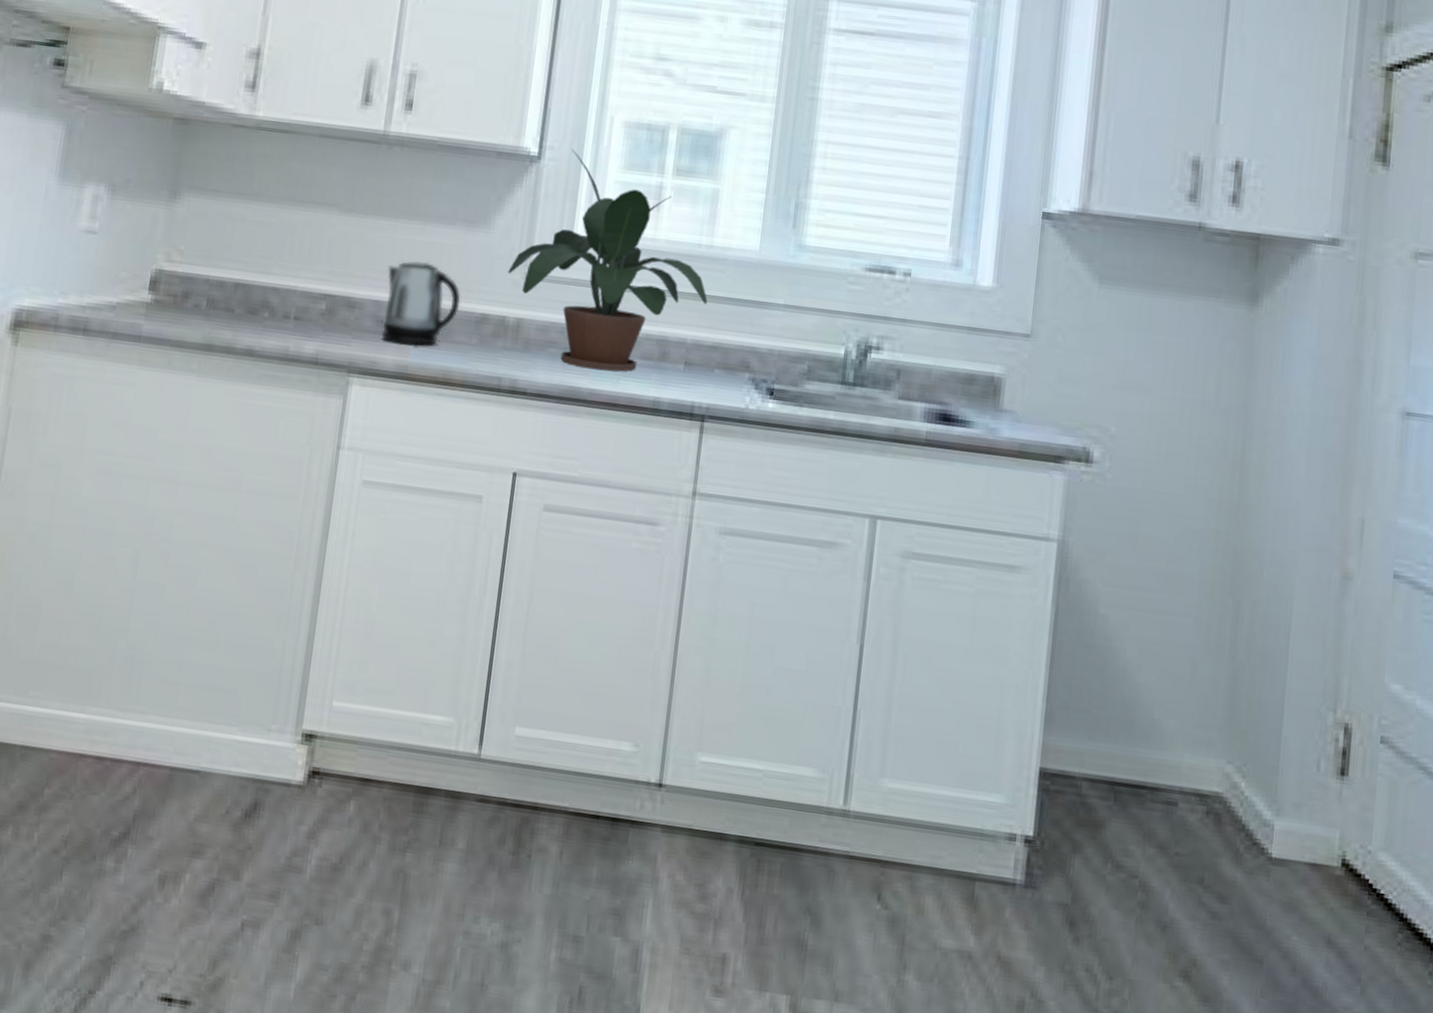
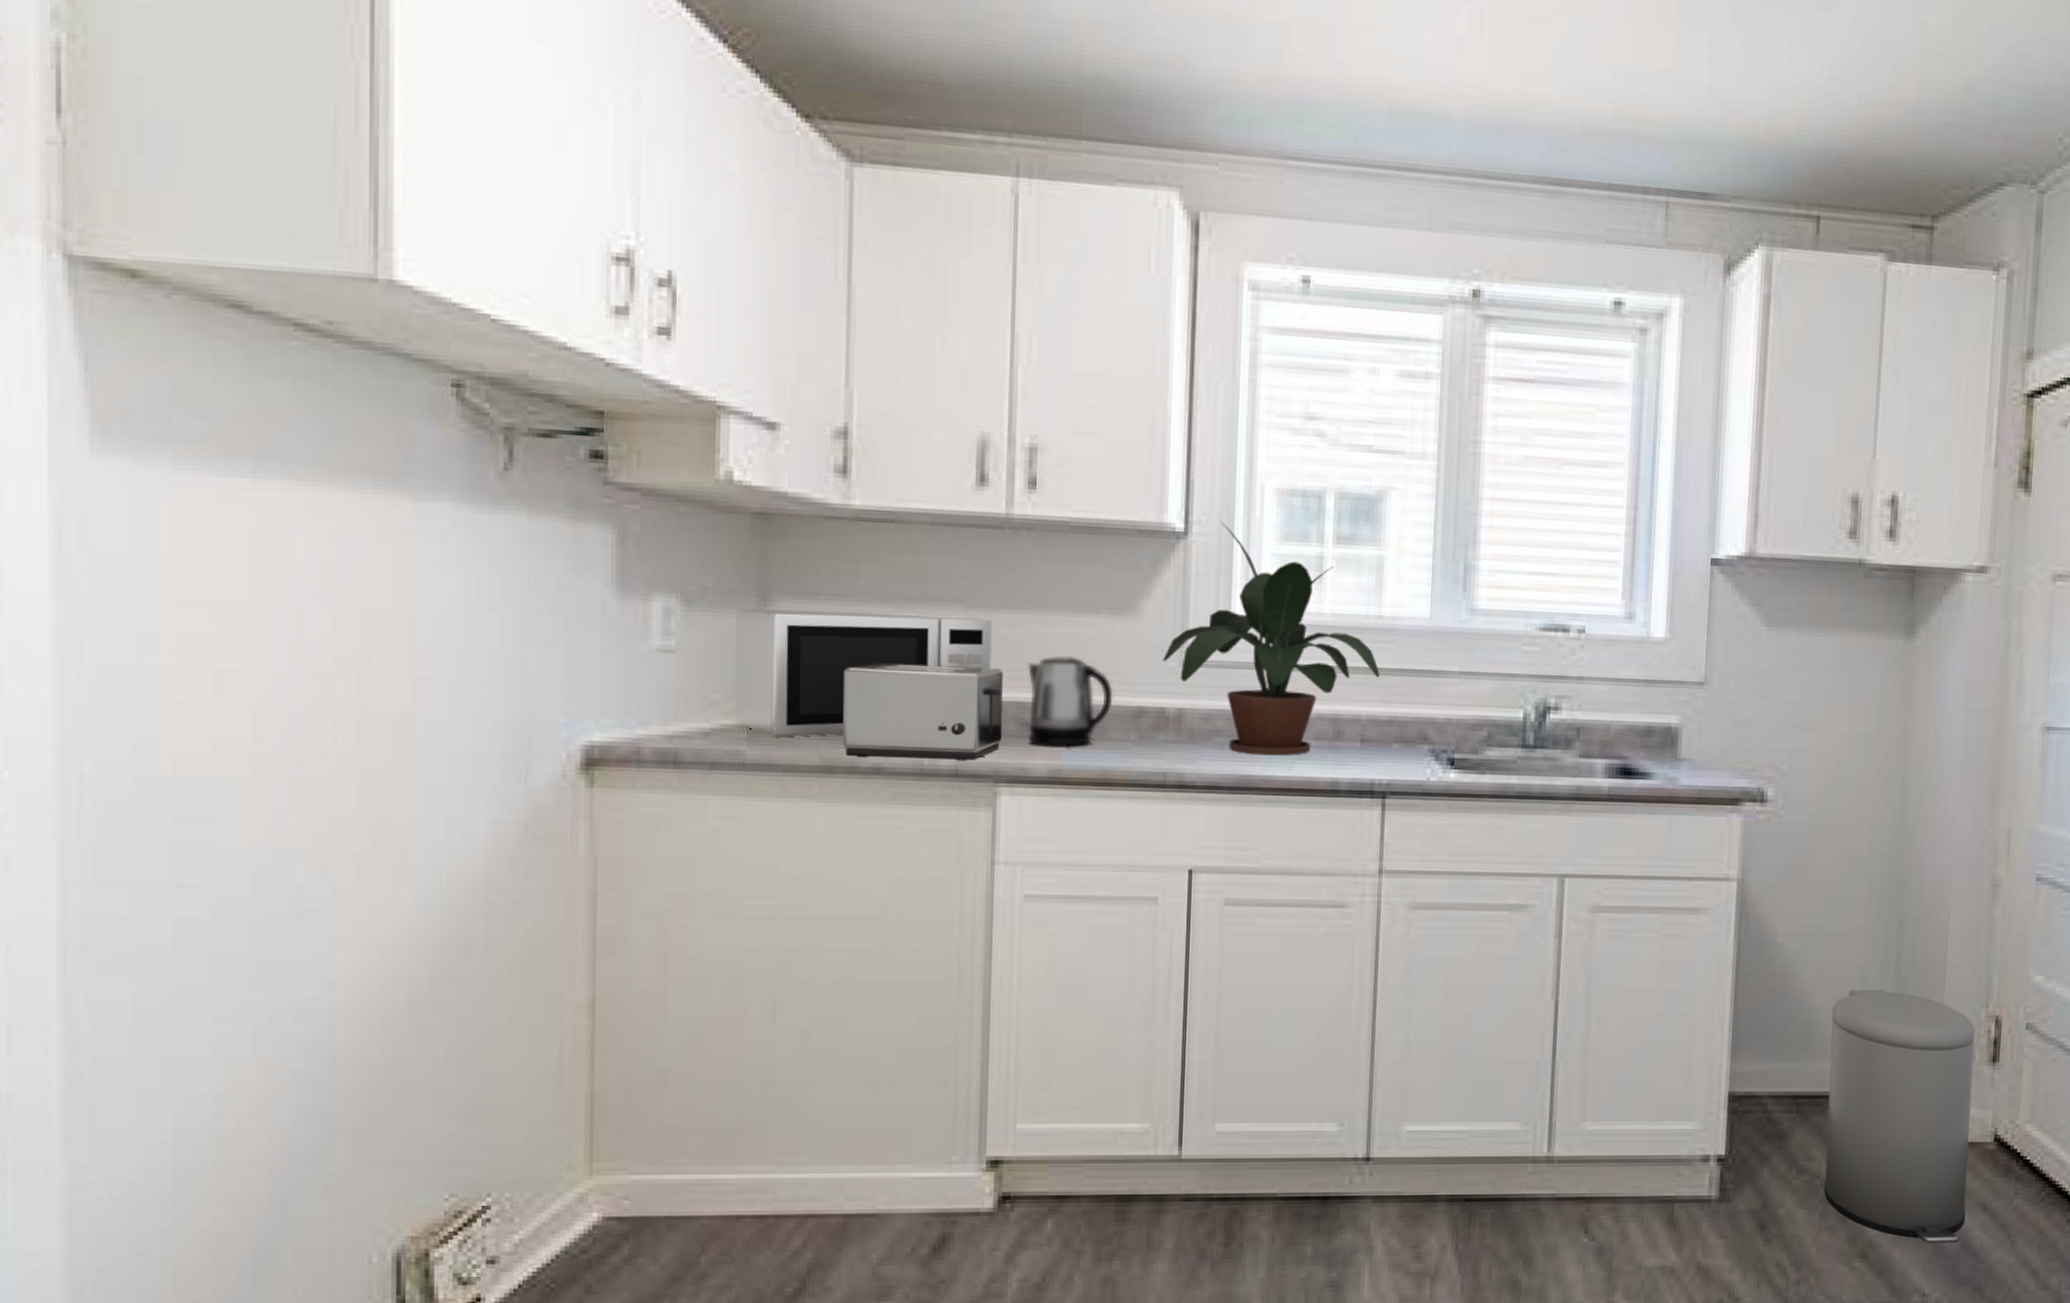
microwave: none [138,199,362,317] -> present [734,608,992,738]
toaster: none [223,255,366,351] -> present [843,662,1003,761]
pedal bin: none [1142,673,1321,978] -> present [1824,989,1975,1243]

